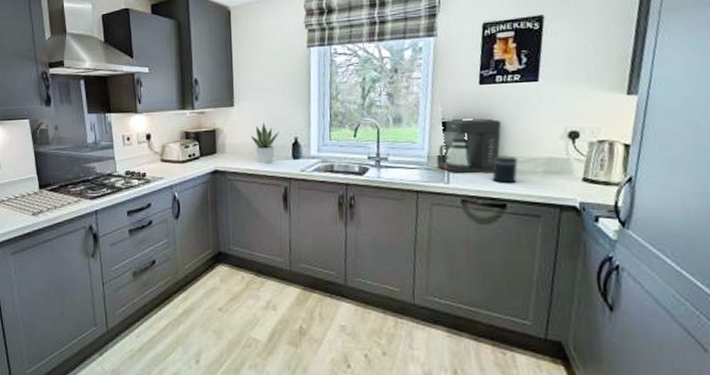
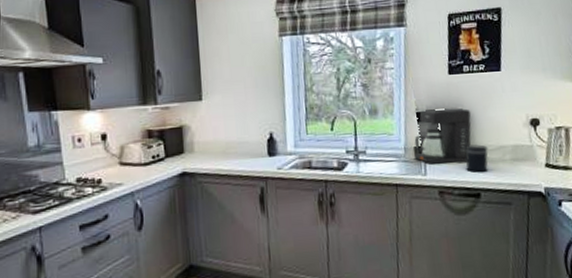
potted plant: present [250,122,280,164] -> none [221,117,253,163]

